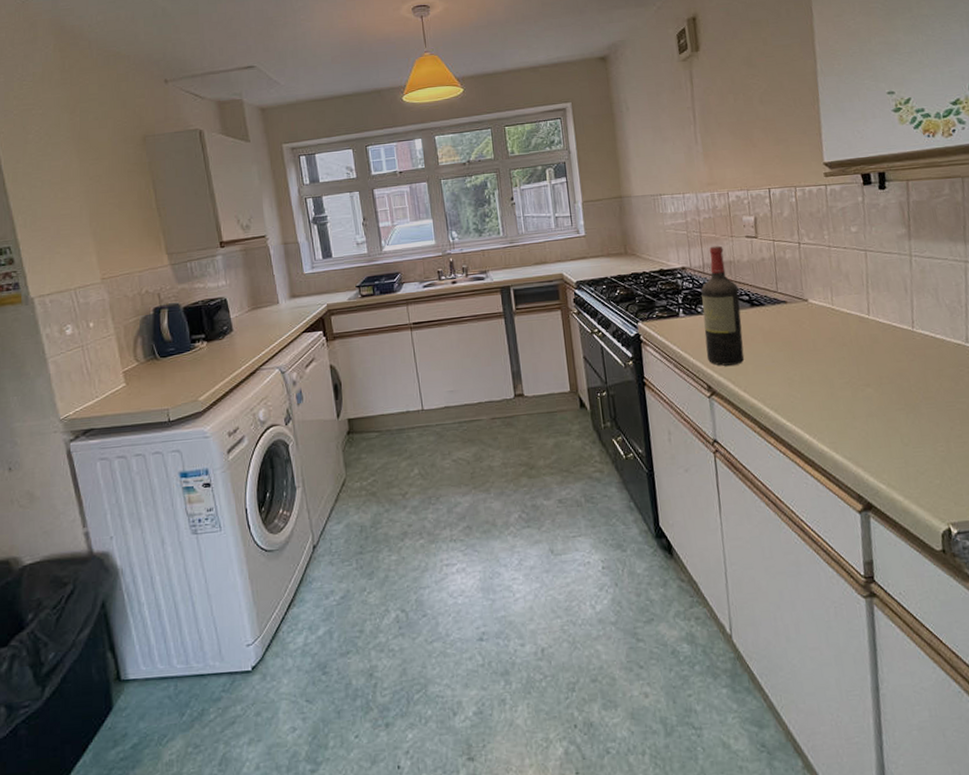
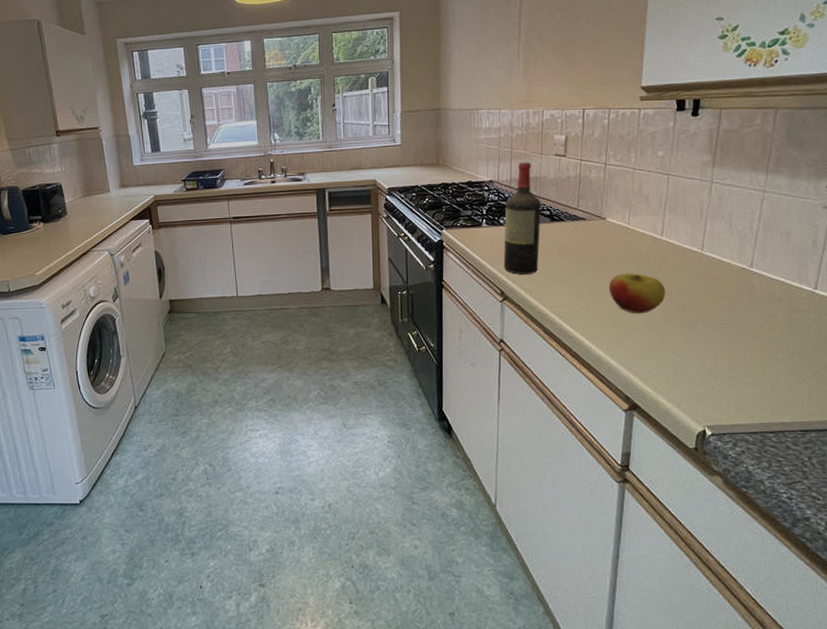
apple: none [821,356,883,402] -> present [608,273,666,314]

